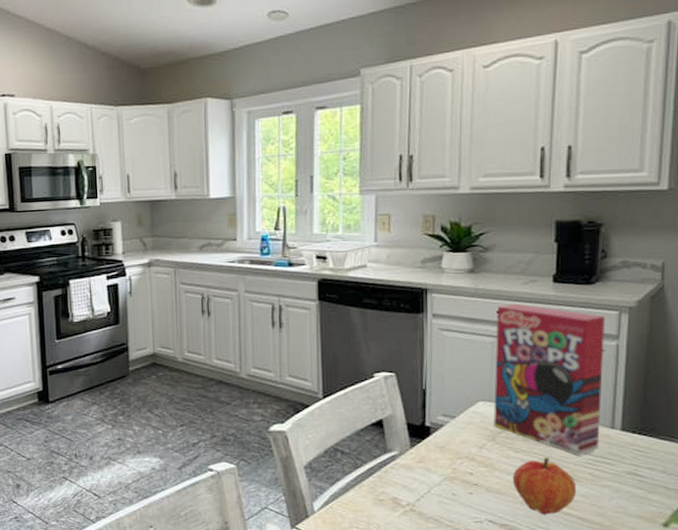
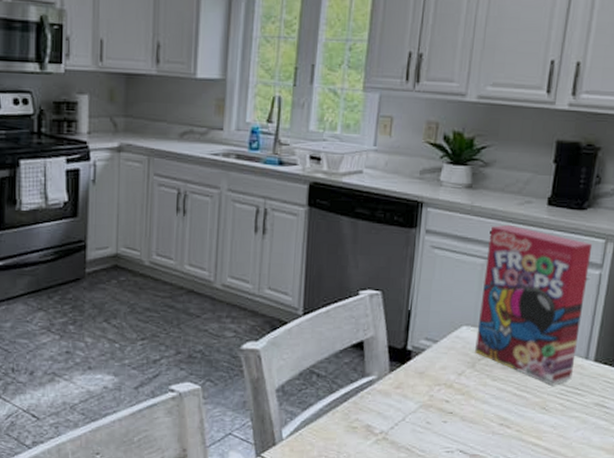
fruit: present [512,457,577,515] -> none [486,386,547,445]

